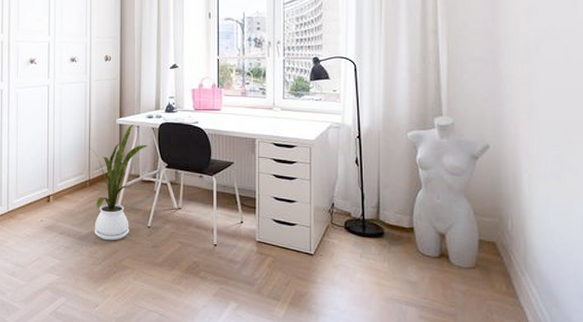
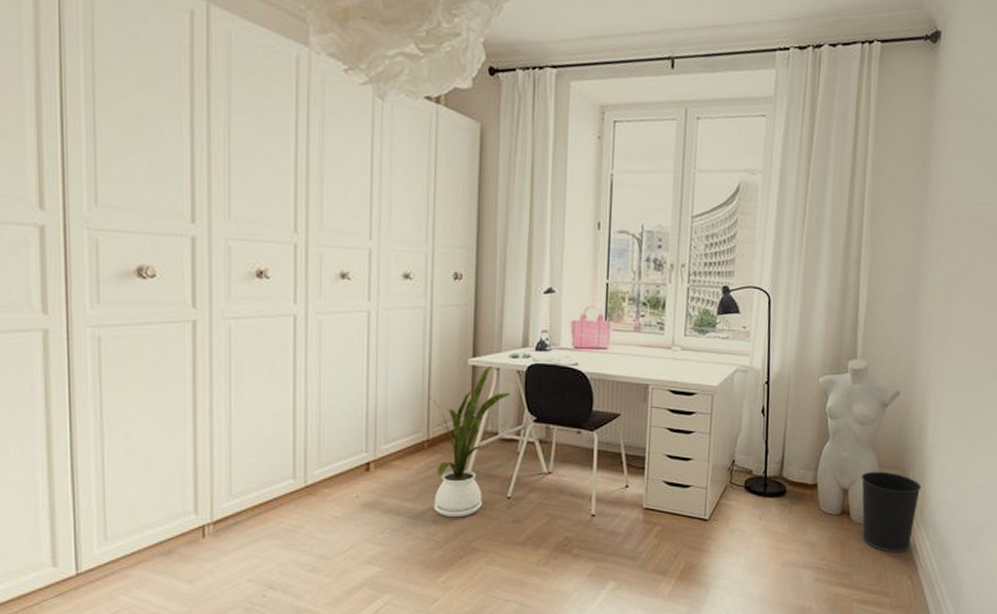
wastebasket: none [457,218,522,298] -> present [861,471,922,553]

